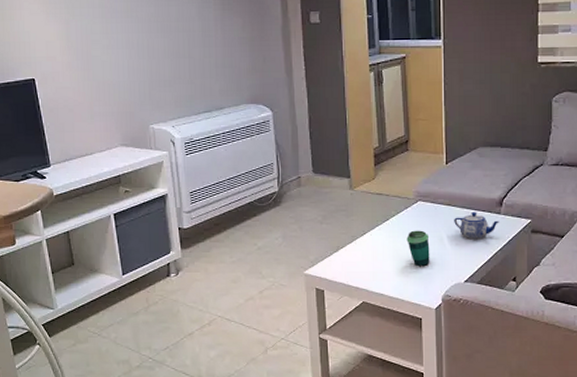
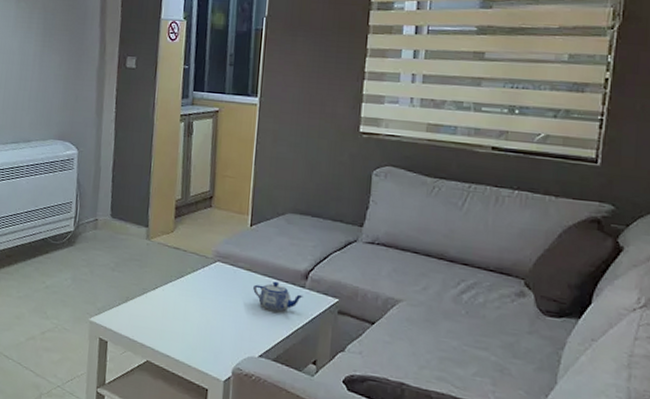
cup: present [406,230,430,267] -> none [200,292,225,333]

